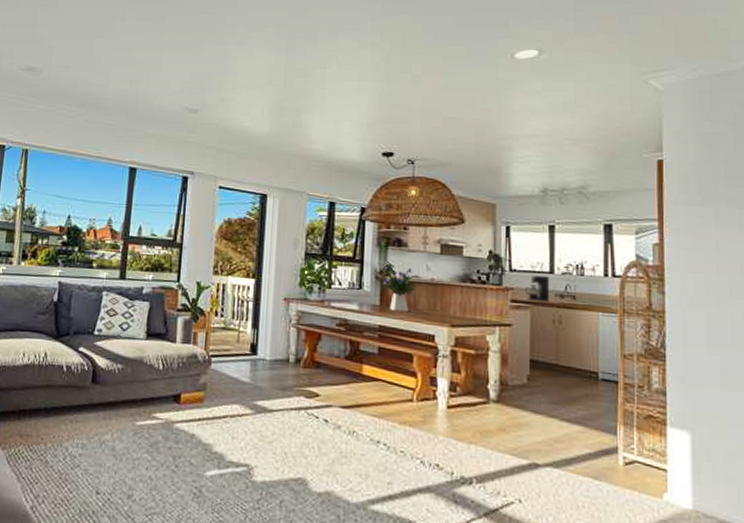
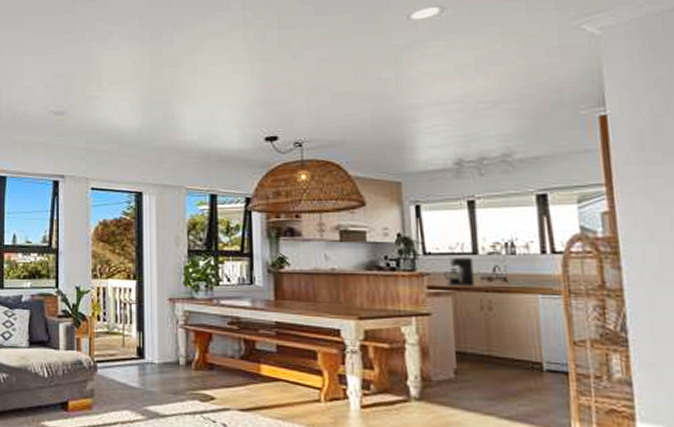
flower arrangement: present [377,263,420,312] -> none [269,255,319,306]

